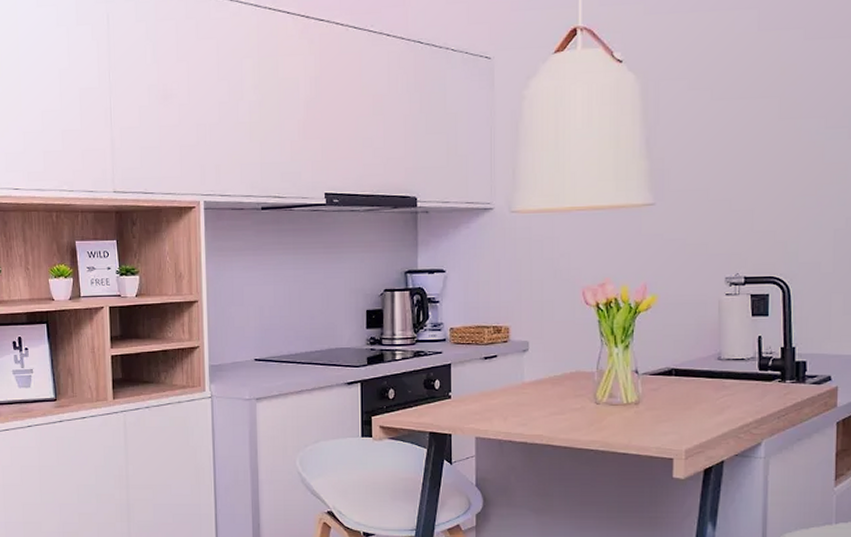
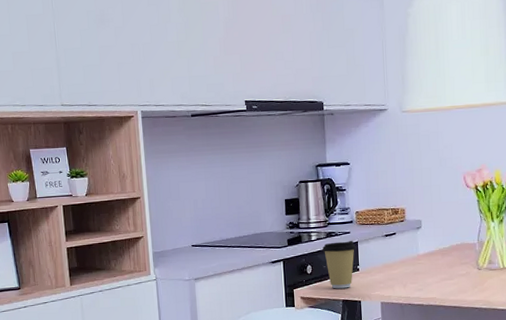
coffee cup: none [407,363,448,419] -> present [321,241,356,289]

